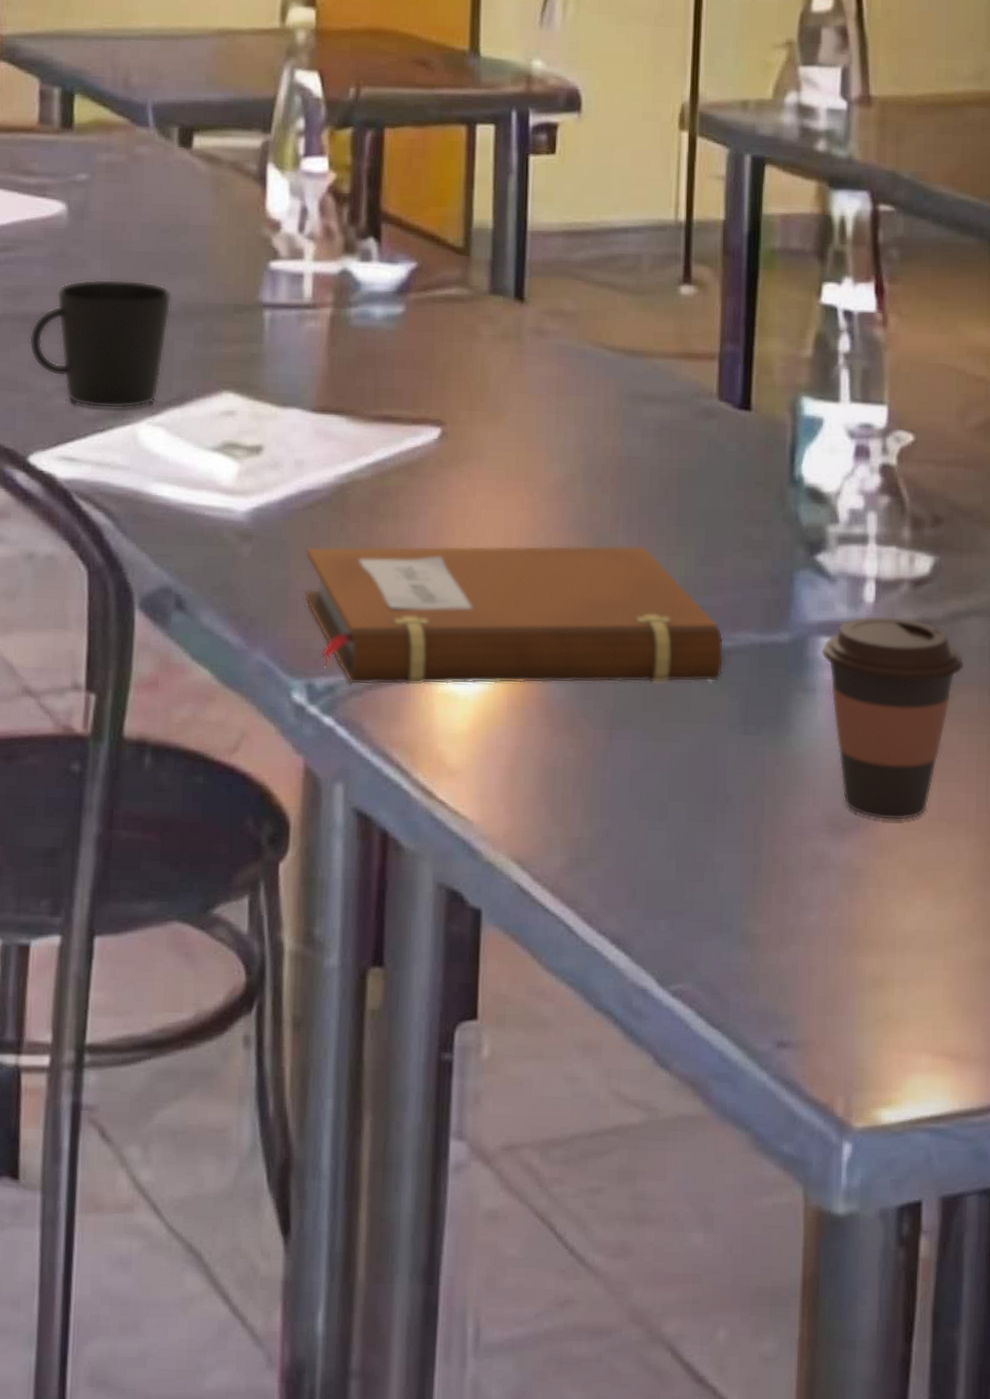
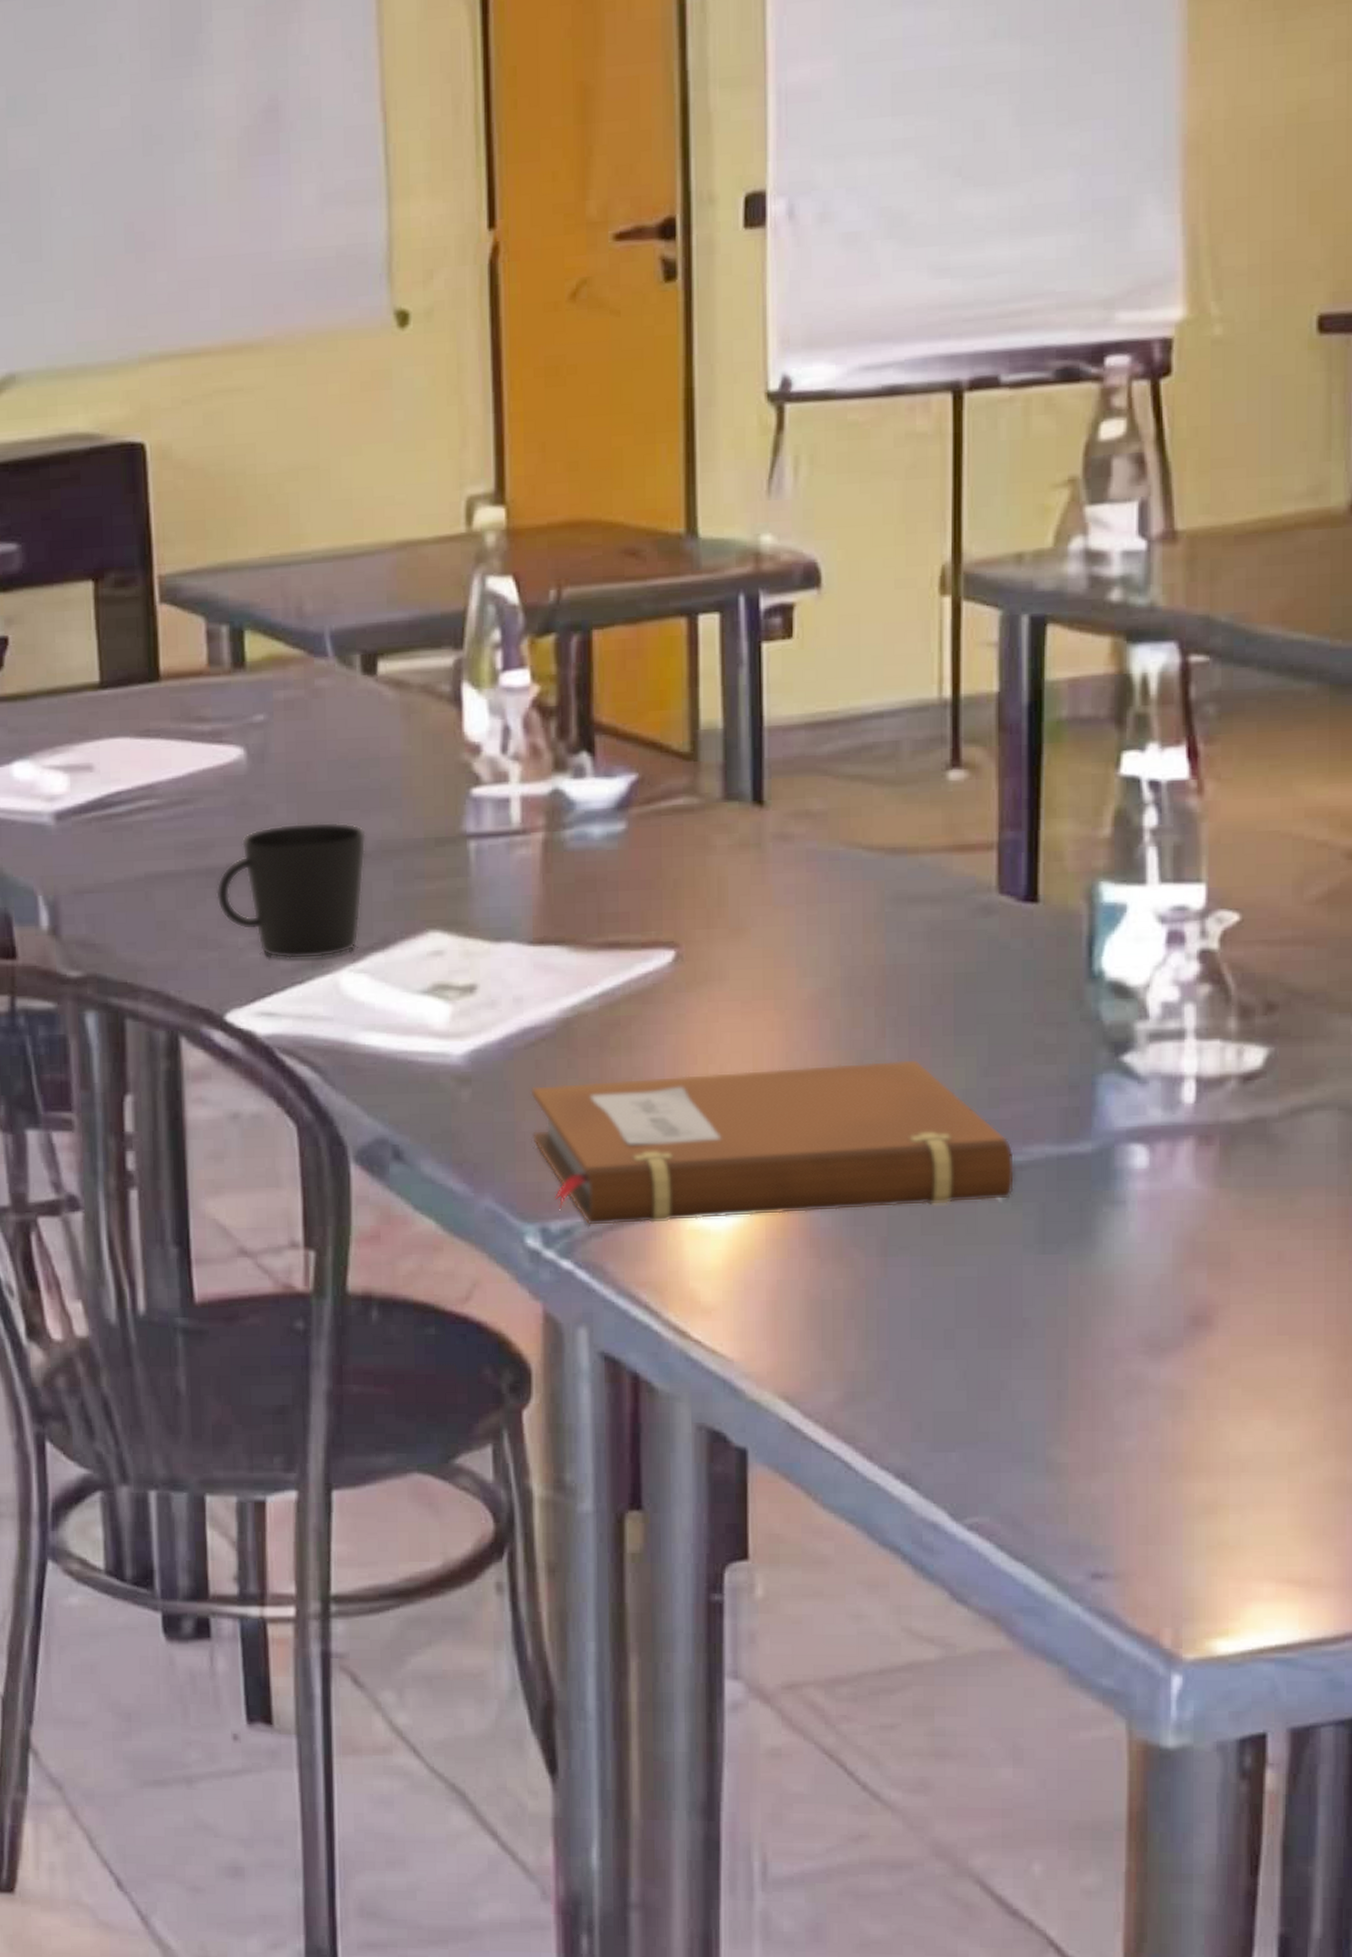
coffee cup: present [821,616,965,820] -> none [1132,1117,1308,1337]

